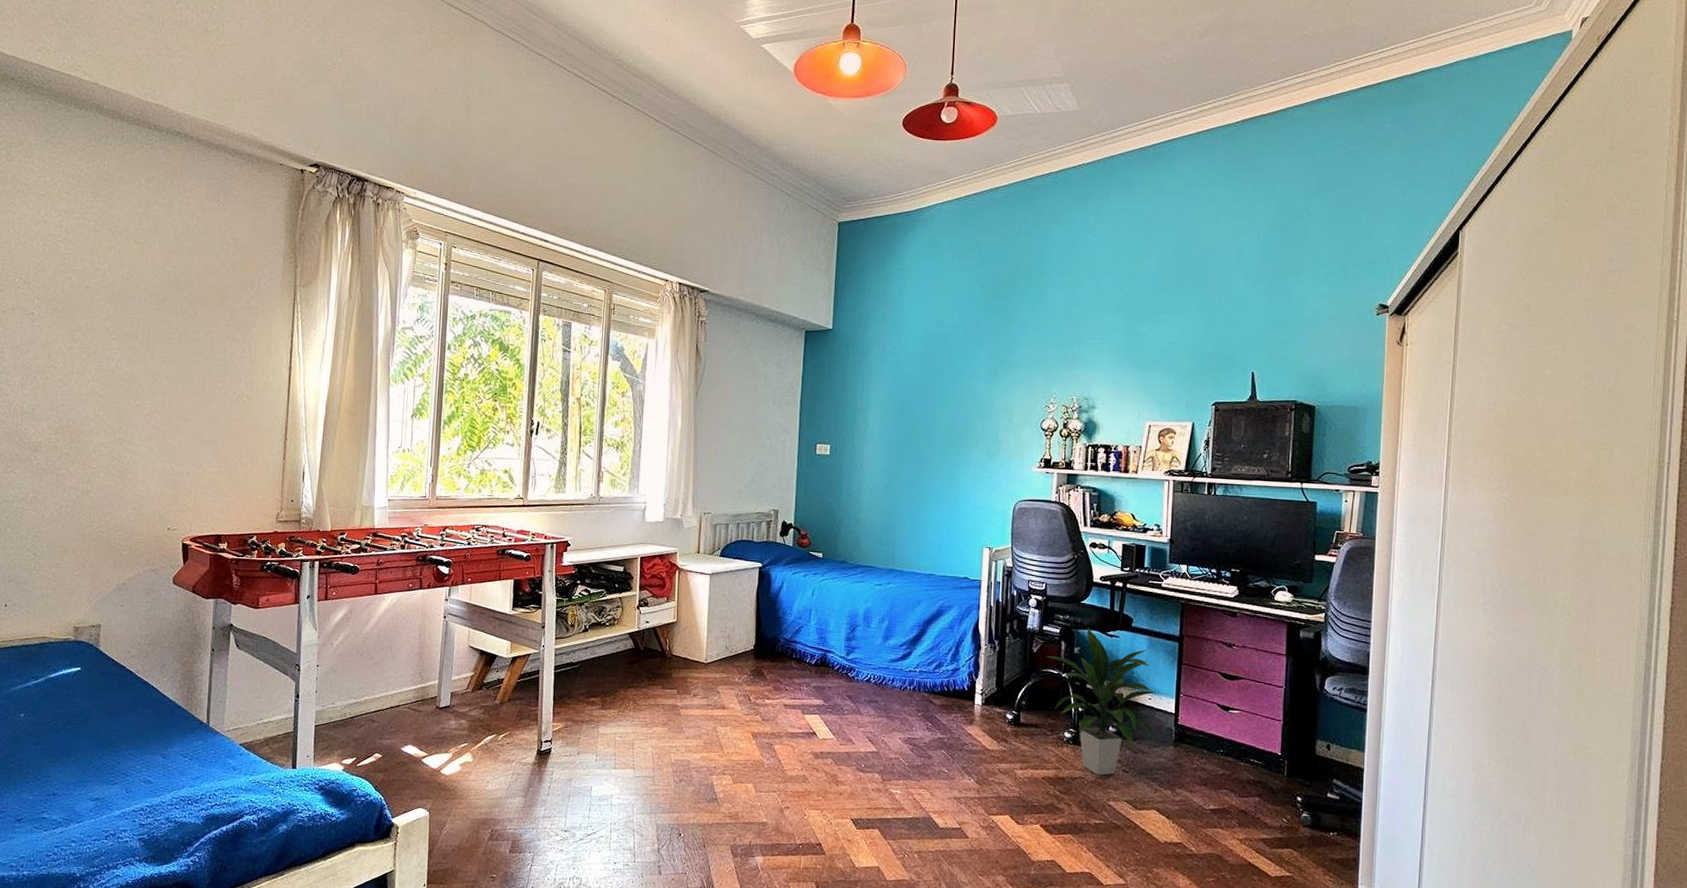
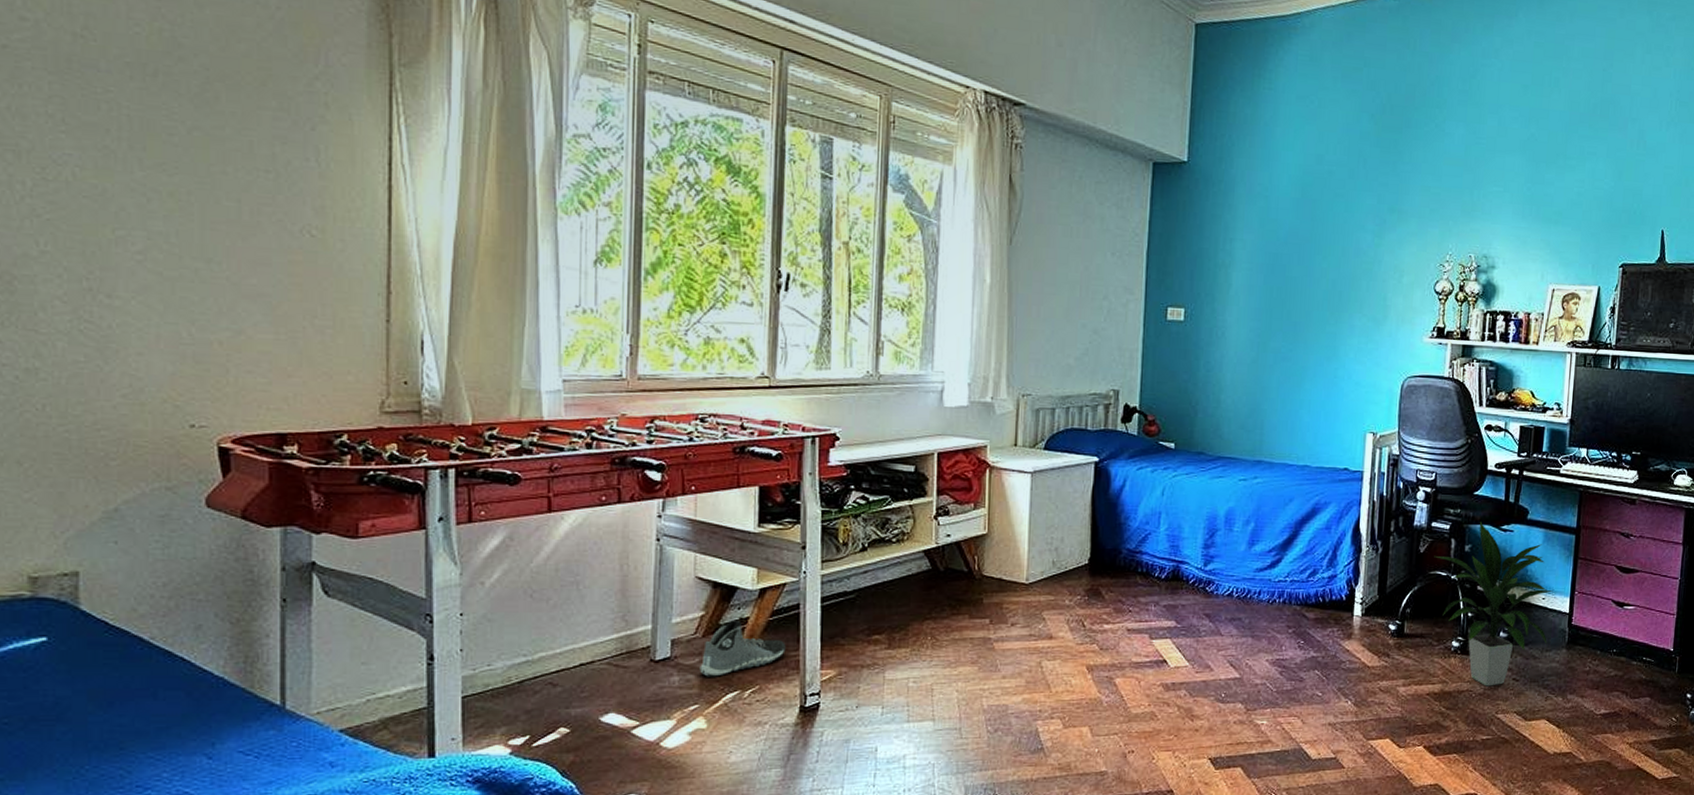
sneaker: none [469,680,529,723] -> present [699,620,786,677]

